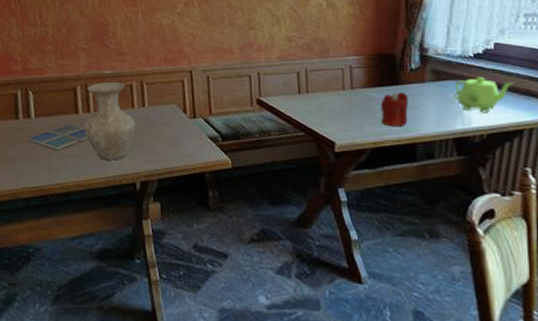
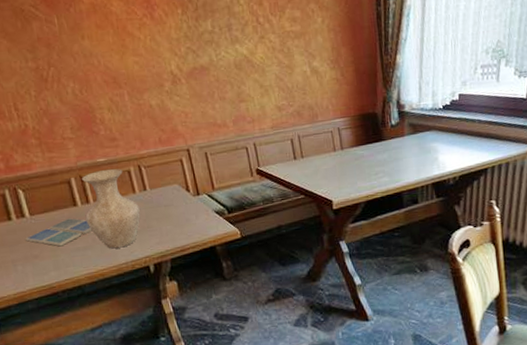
candle: present [380,91,408,127] -> none [368,147,393,180]
teapot: present [454,76,513,113] -> none [429,125,477,158]

